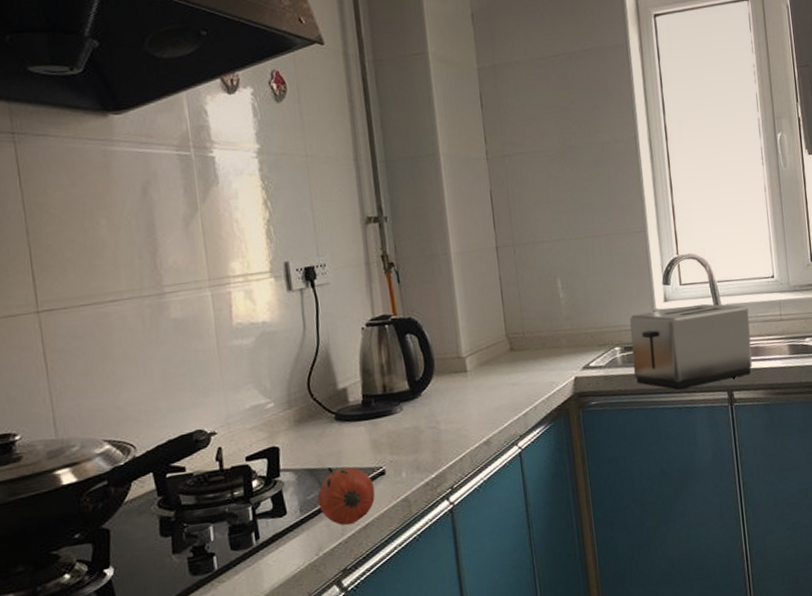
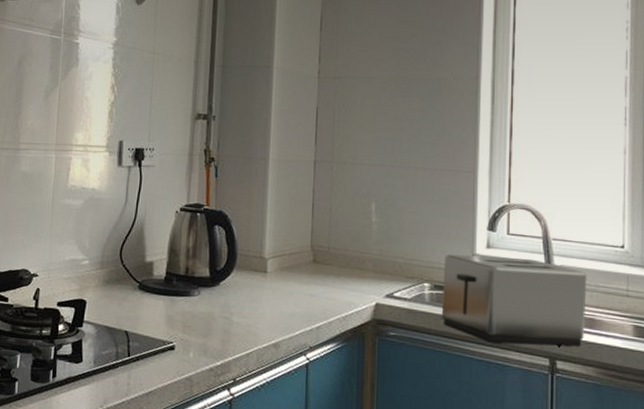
tomato: present [317,467,376,525] -> none [110,332,163,388]

